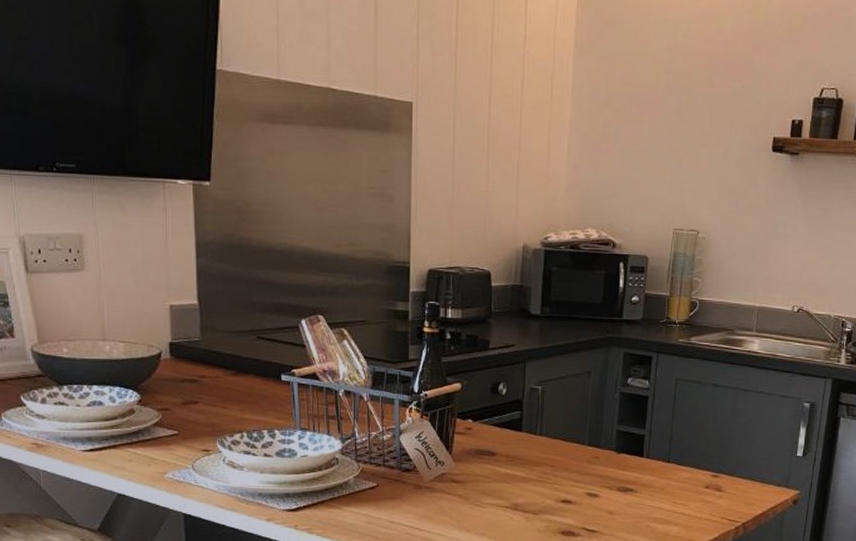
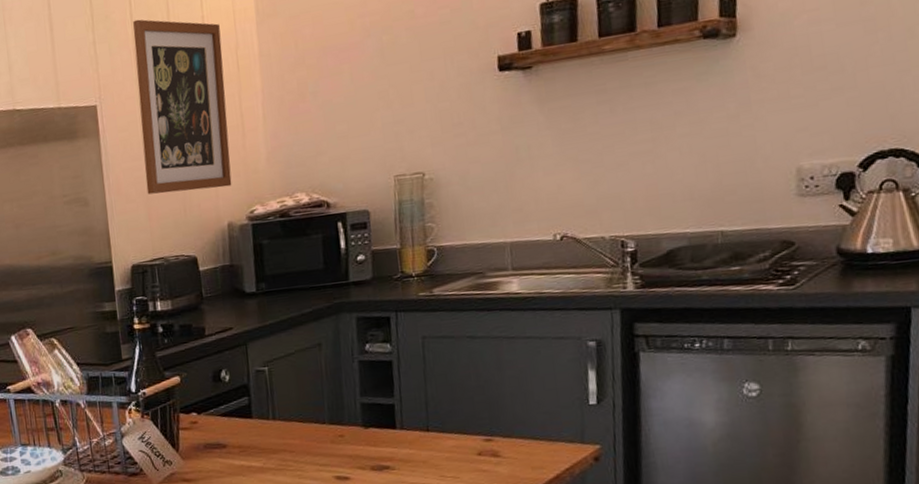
wall art: none [451,23,539,210] -> present [133,19,232,195]

